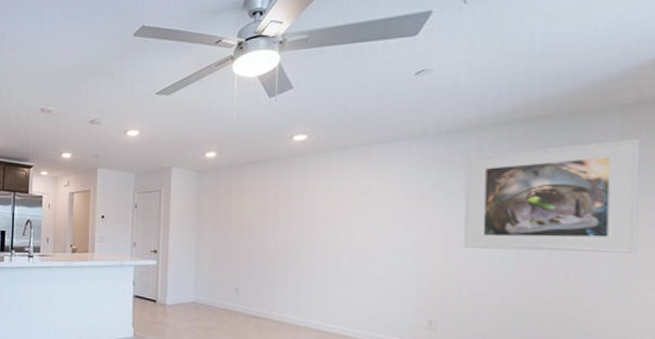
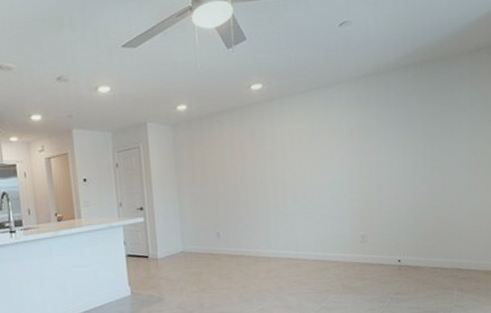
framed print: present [464,139,641,253] -> none [378,76,482,173]

